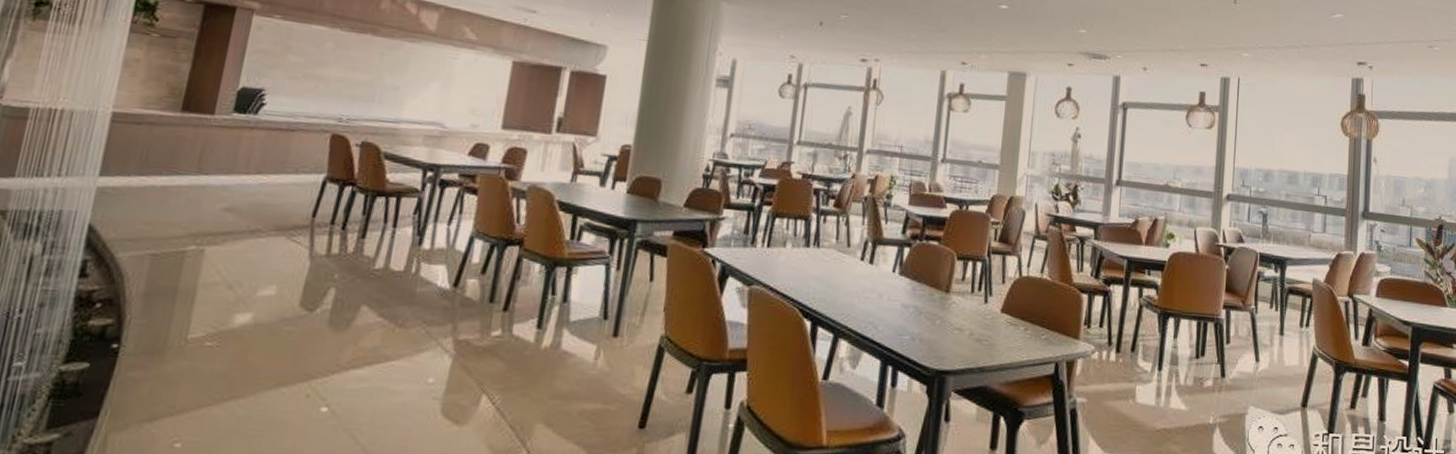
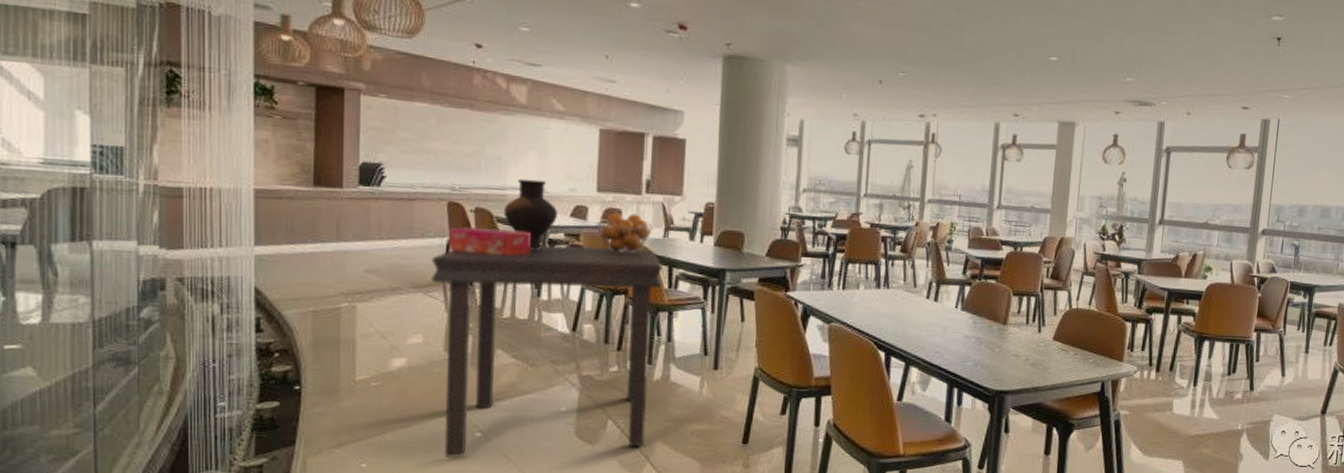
dining table: none [280,186,567,438] -> present [431,245,663,457]
tissue box: none [323,162,422,198] -> present [448,227,532,256]
vase: none [392,111,455,190] -> present [503,178,557,248]
fruit basket: none [497,152,560,199] -> present [597,212,653,254]

